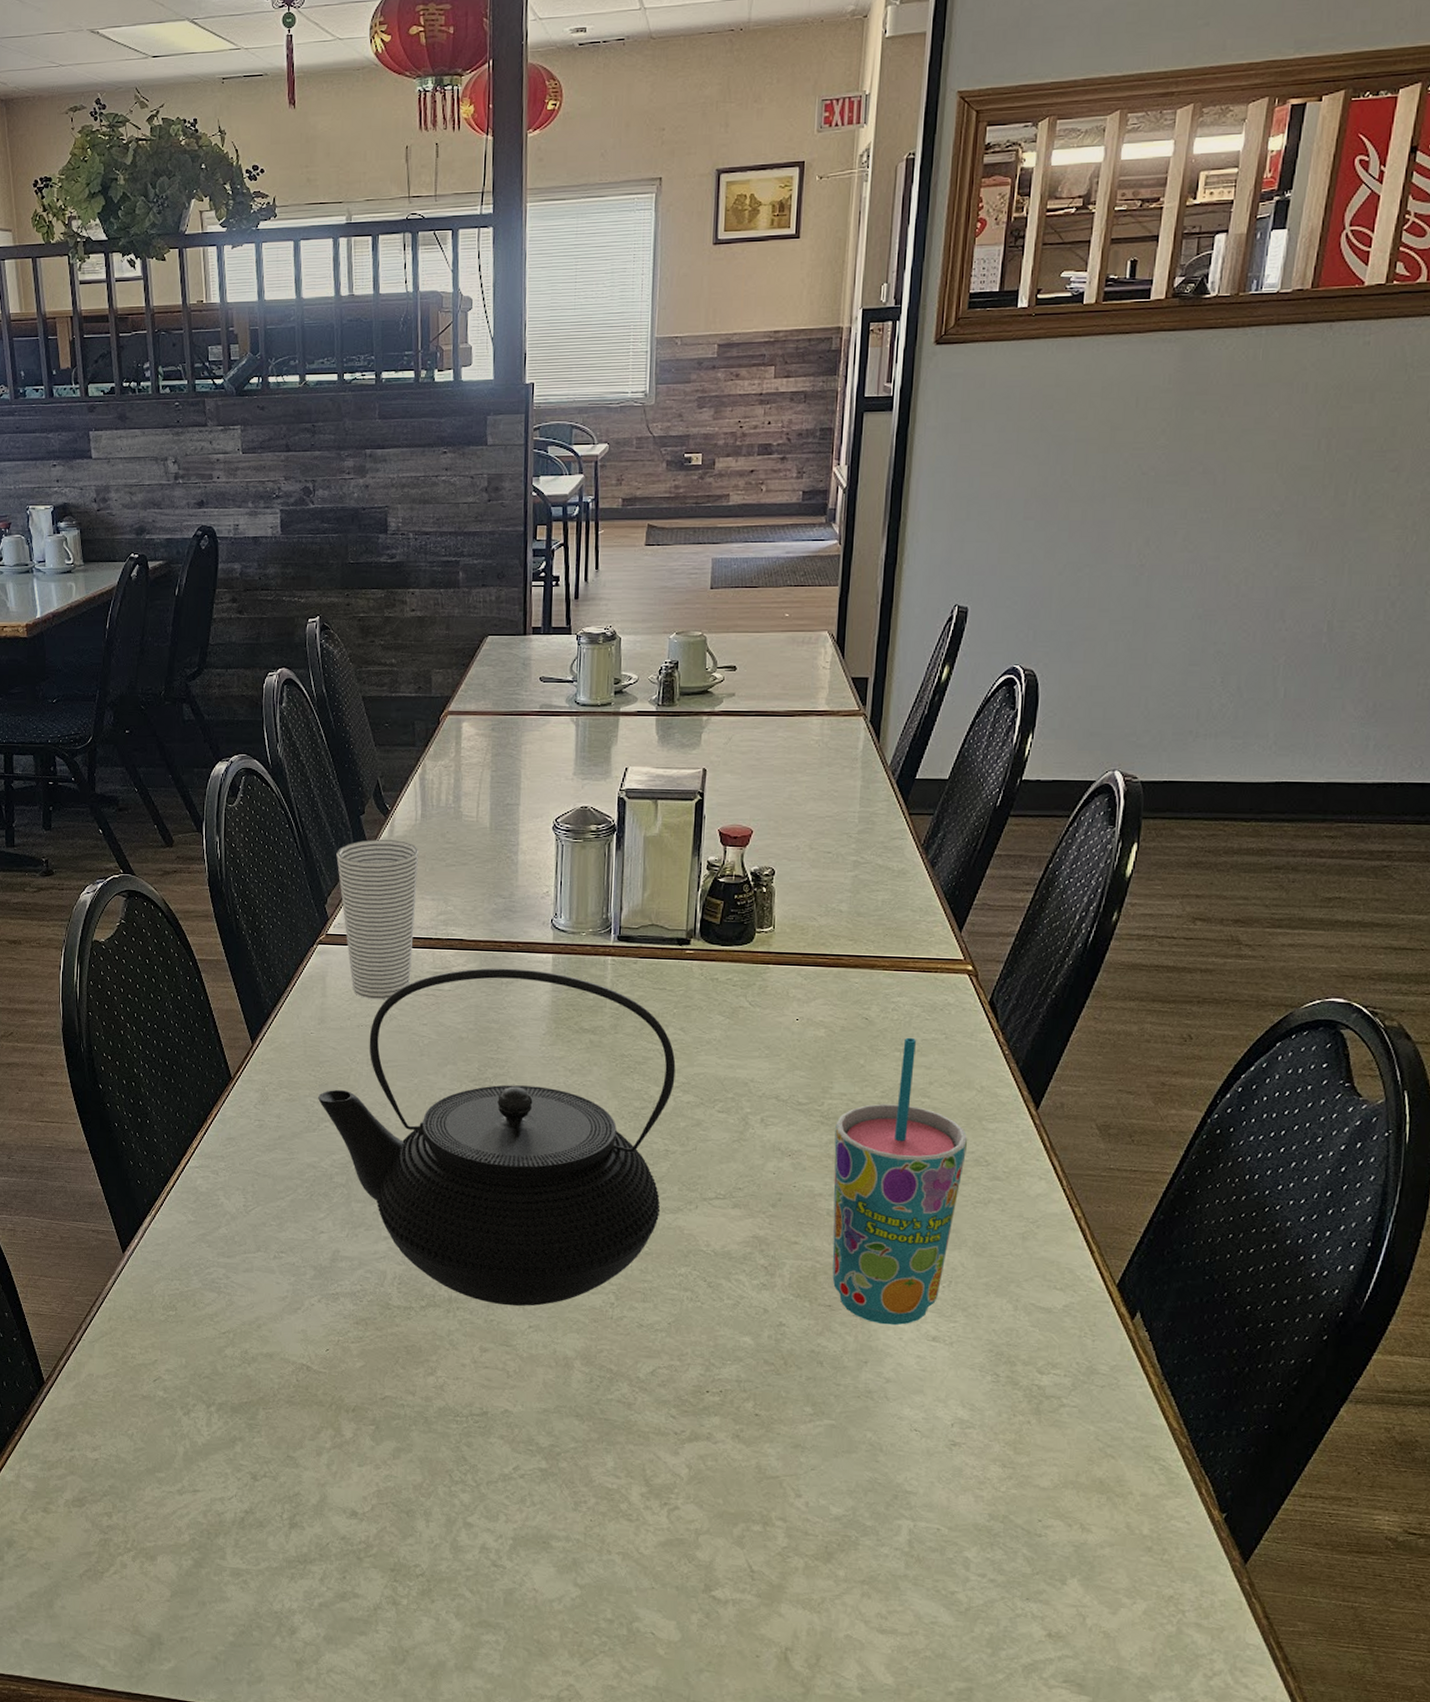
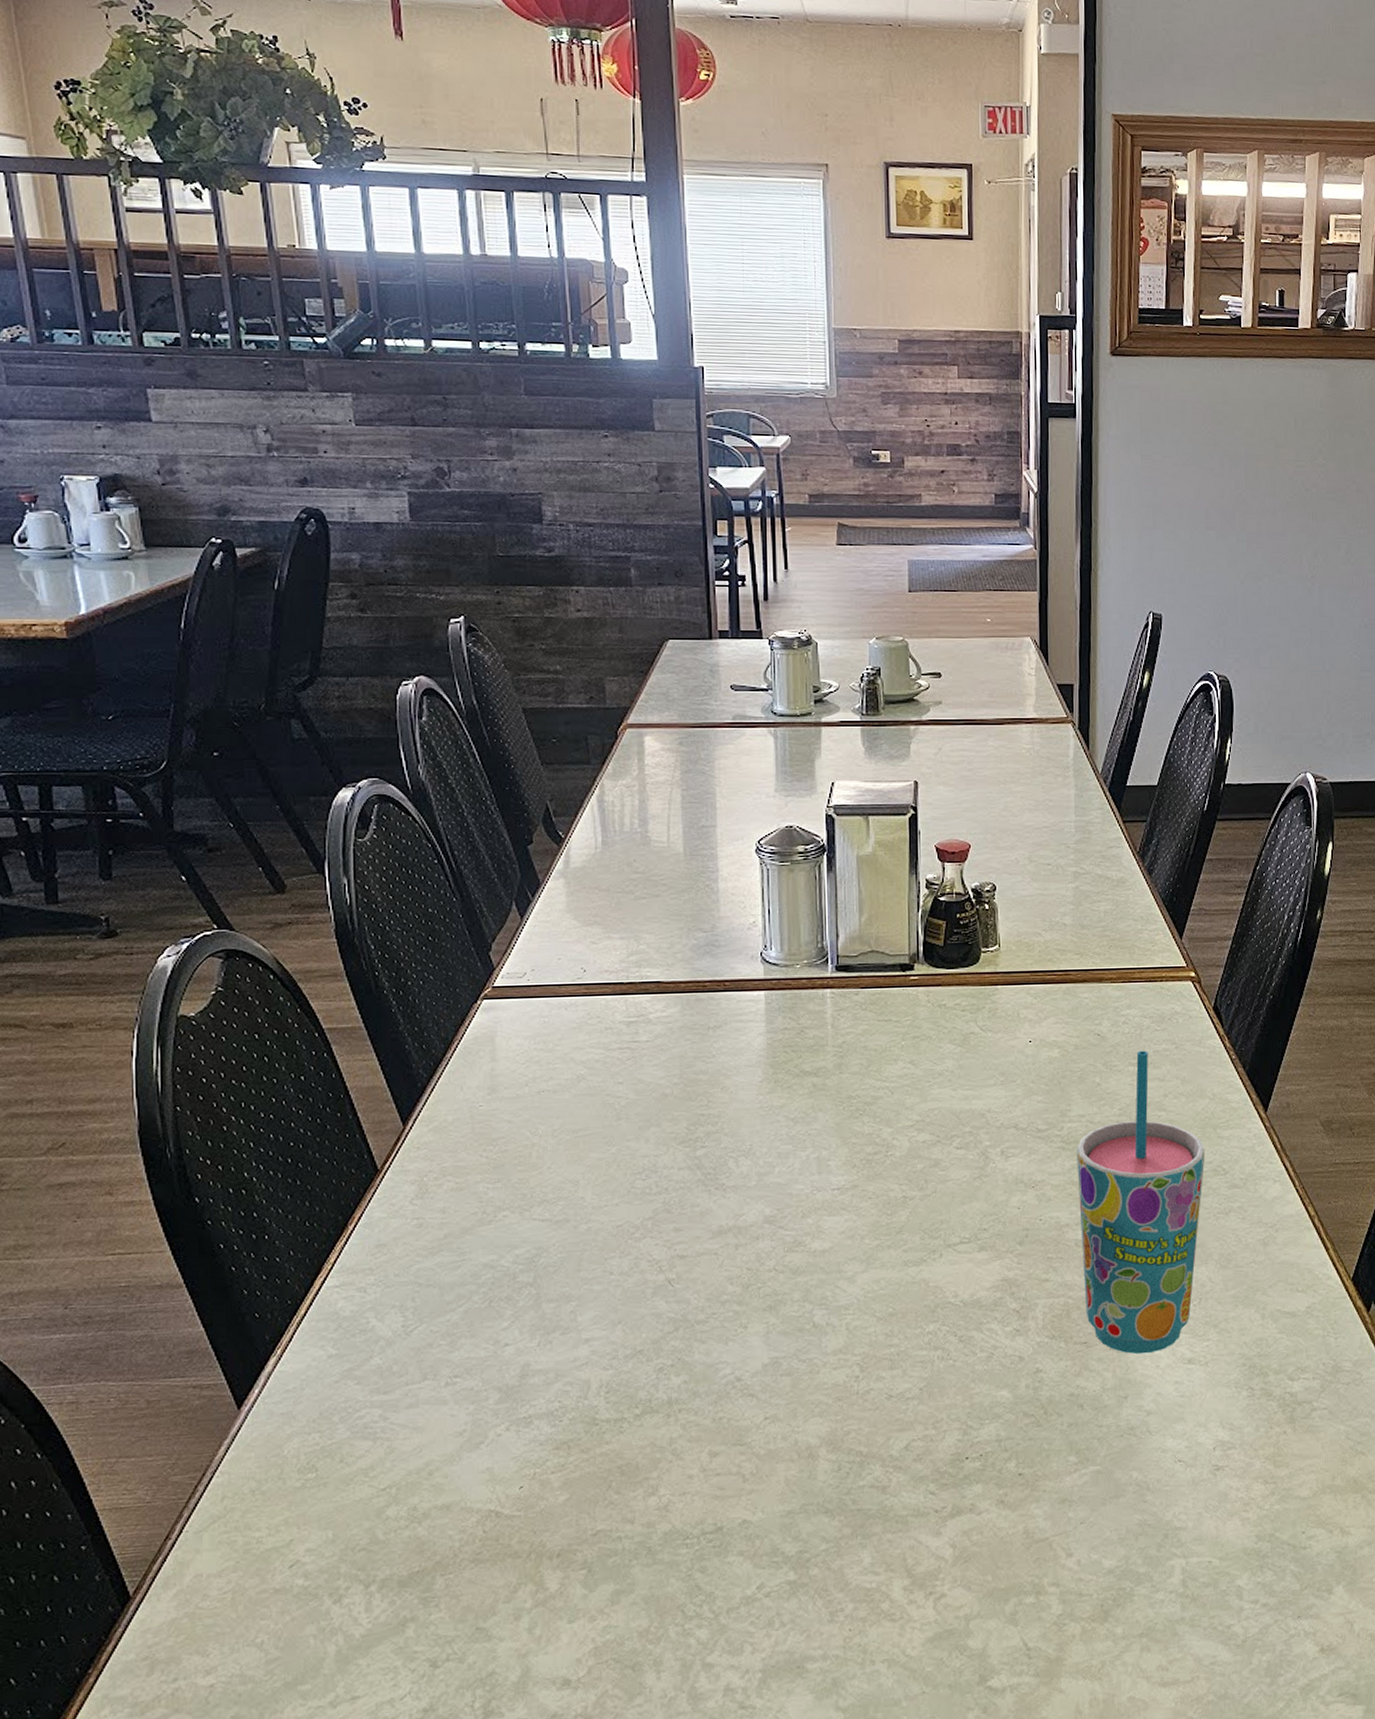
teapot: present [318,968,676,1306] -> none [493,1010,908,1398]
cup: present [336,839,419,1000] -> none [500,872,602,1060]

